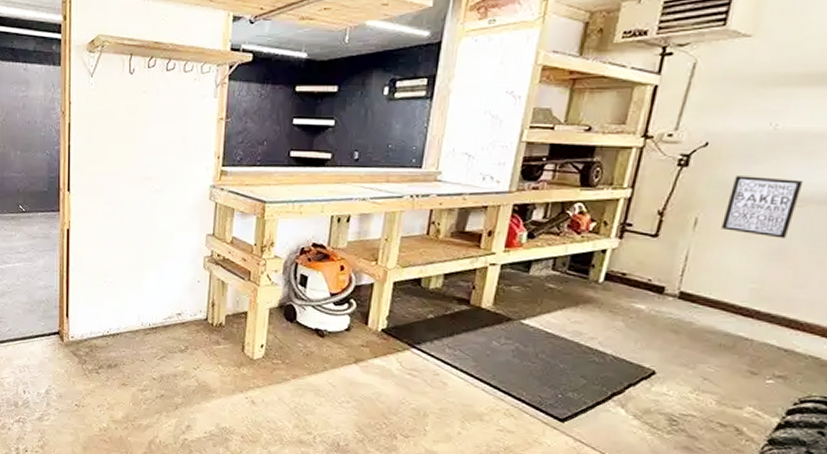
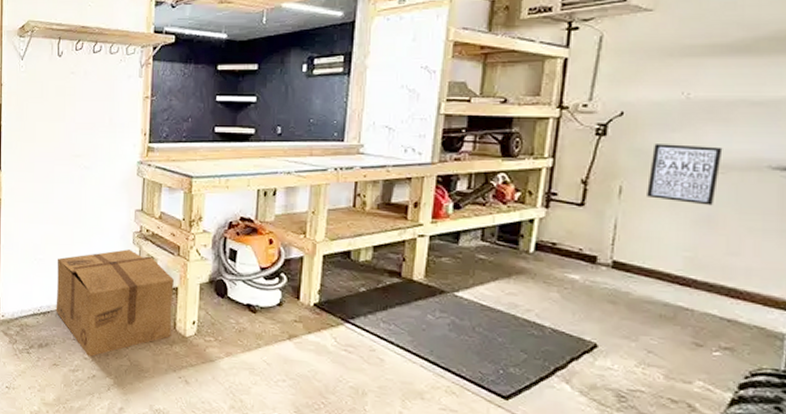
cardboard box: none [125,273,244,377] -> present [56,249,174,356]

